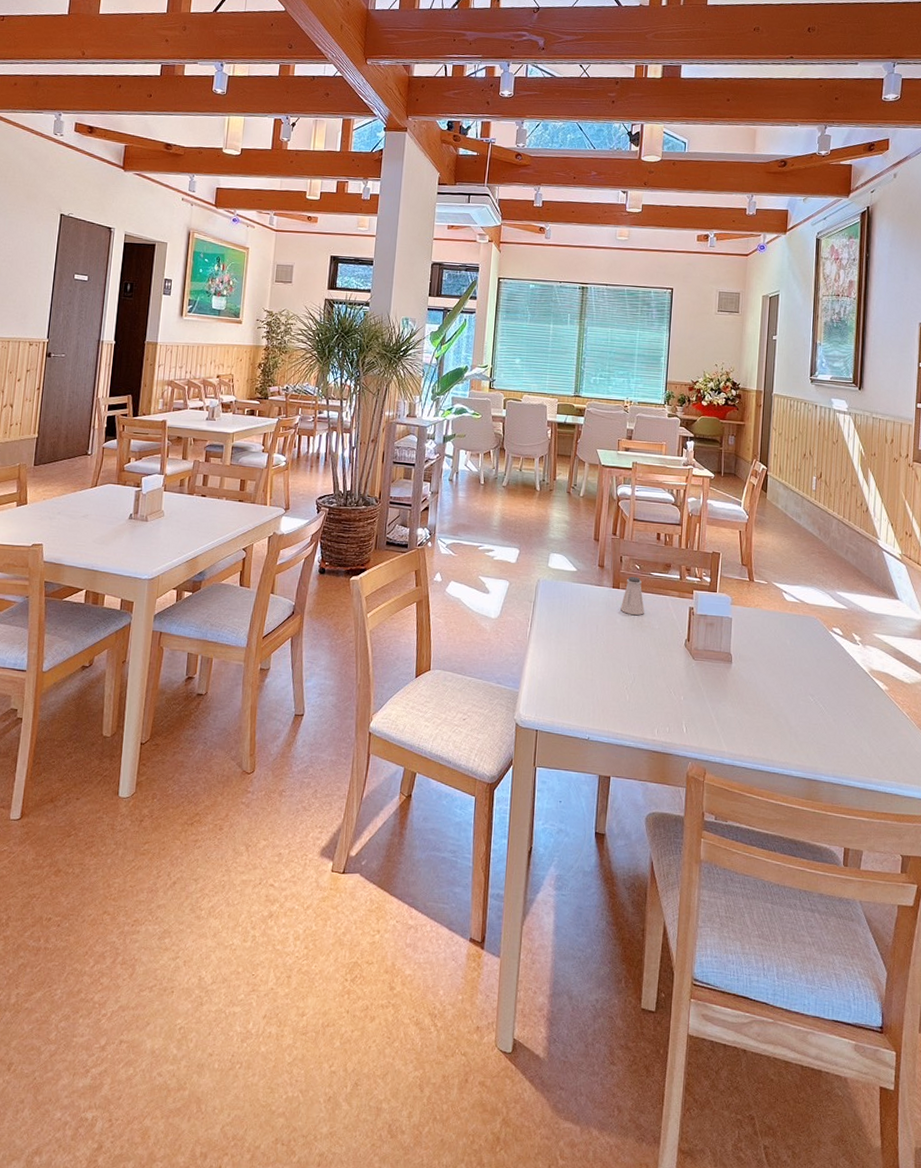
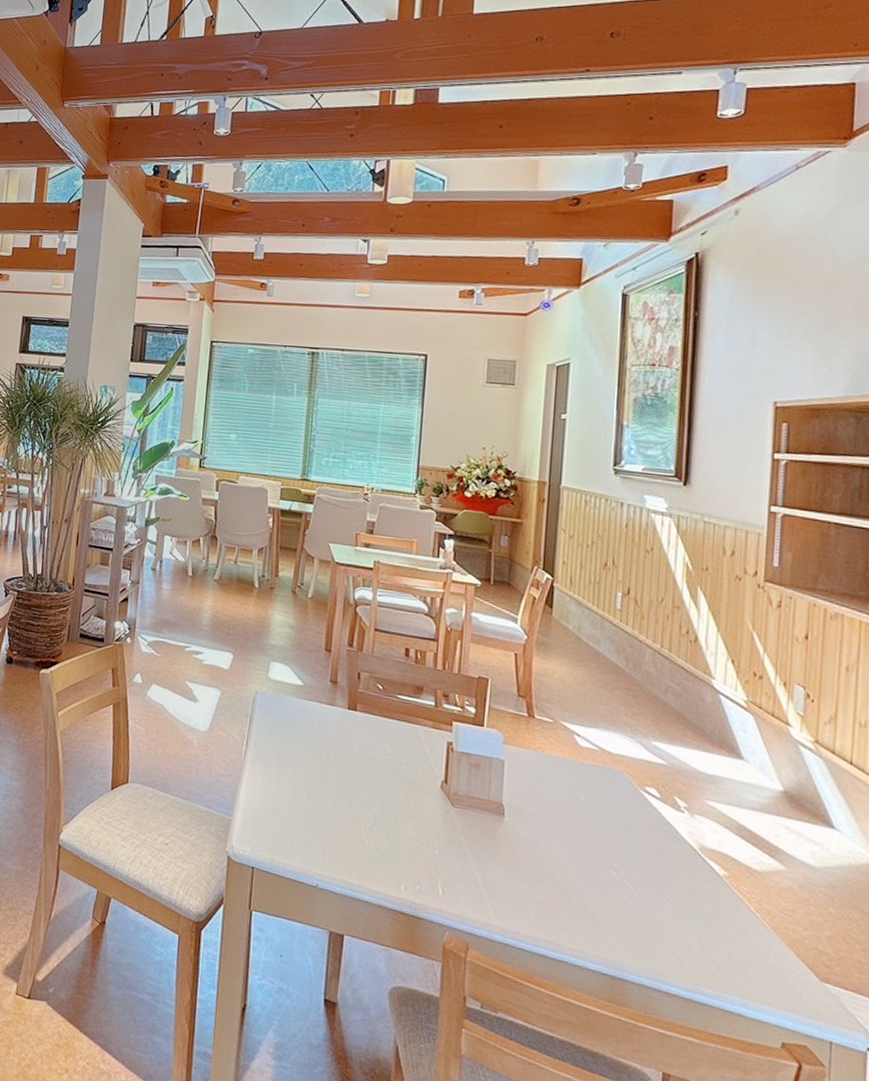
saltshaker: present [620,576,645,615] -> none [358,697,389,745]

